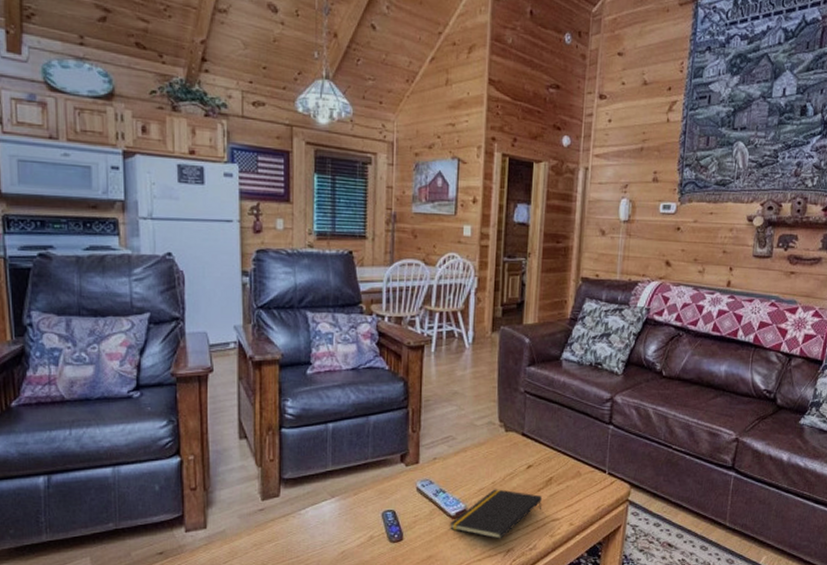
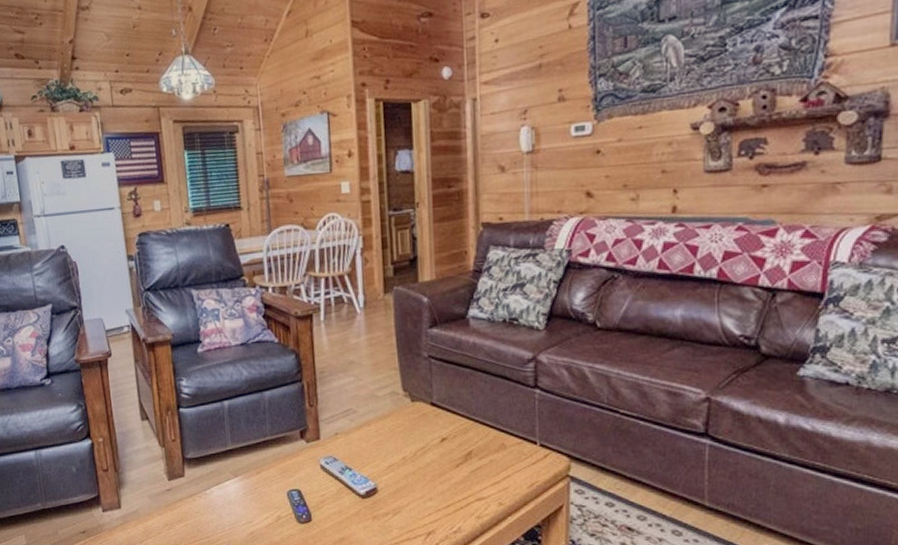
notepad: present [450,489,543,539] -> none [360,465,463,521]

